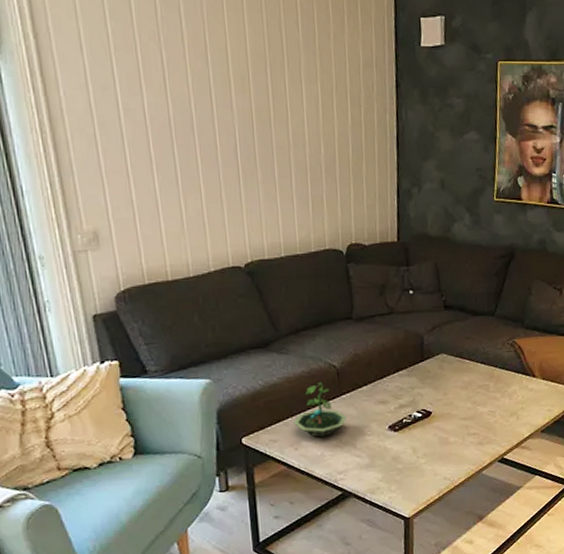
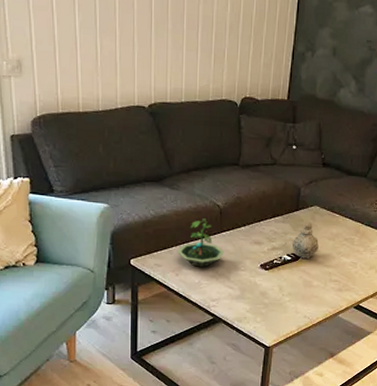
teapot: none [422,372,451,414] -> present [293,222,319,259]

